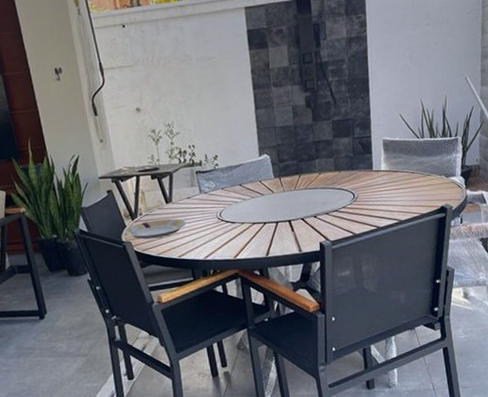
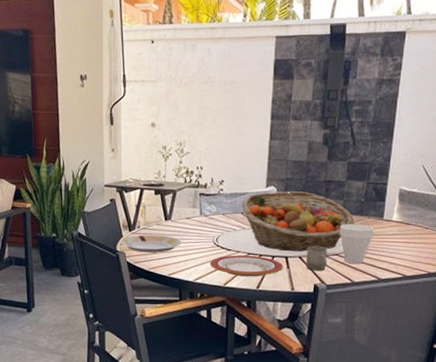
plate: none [217,224,288,247] -> present [209,255,284,277]
fruit basket: none [238,155,347,216] -> present [241,191,355,252]
cup: none [308,206,328,230] -> present [306,246,328,271]
cup: none [334,178,367,218] -> present [339,224,375,265]

